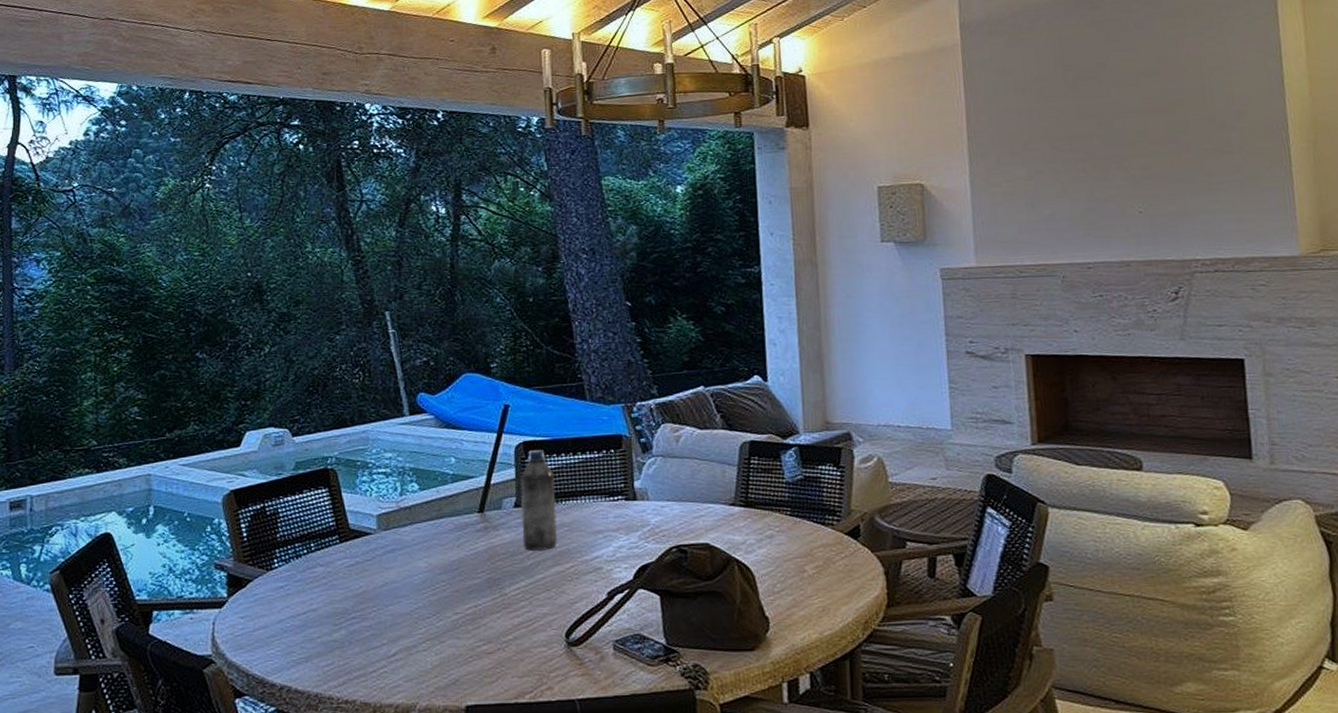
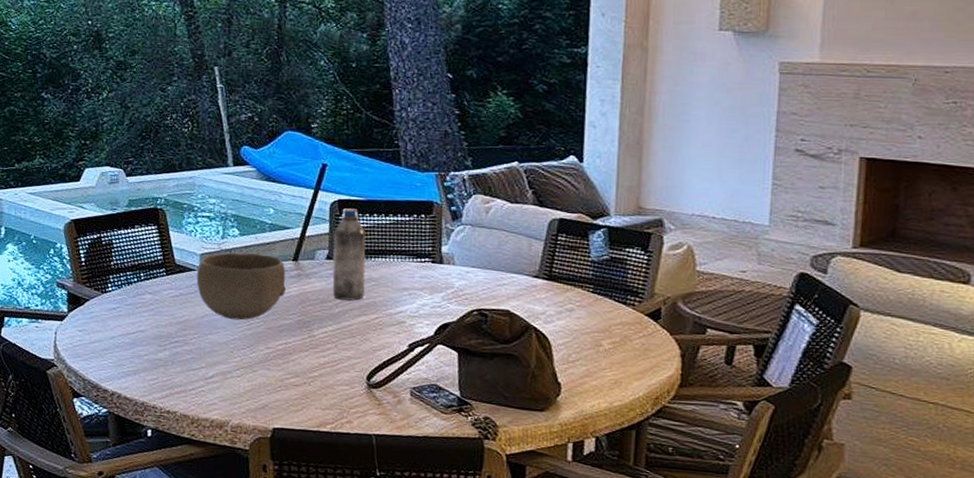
bowl: none [373,508,473,586] -> present [196,252,287,321]

